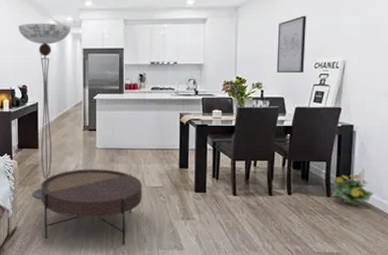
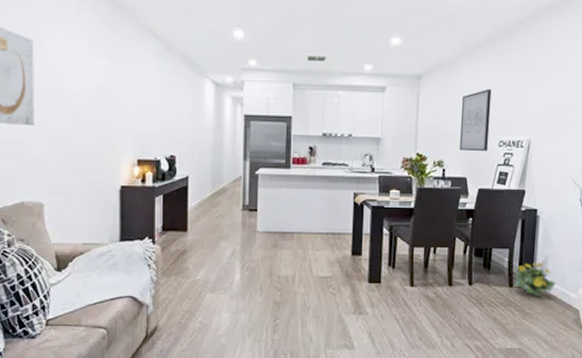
floor lamp: present [18,22,71,200] -> none [166,81,231,293]
coffee table: present [41,169,142,245] -> none [189,256,309,345]

